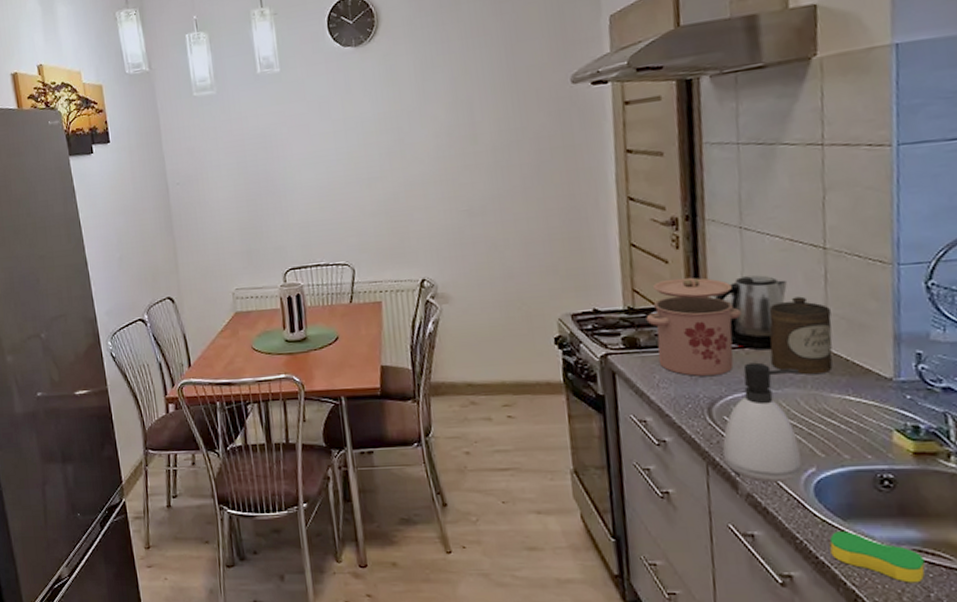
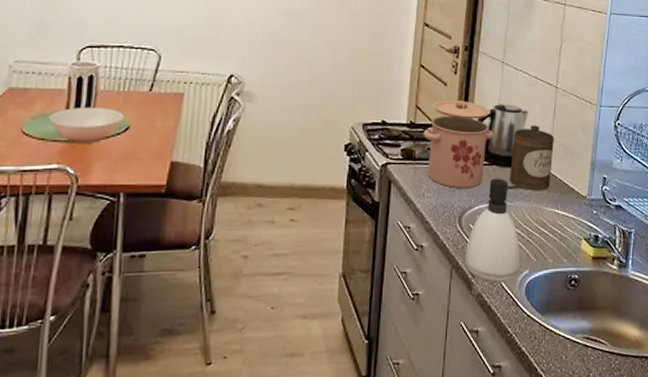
bowl: none [270,321,332,355] -> present [48,106,123,143]
sponge: present [829,531,925,583] -> none [530,324,589,366]

